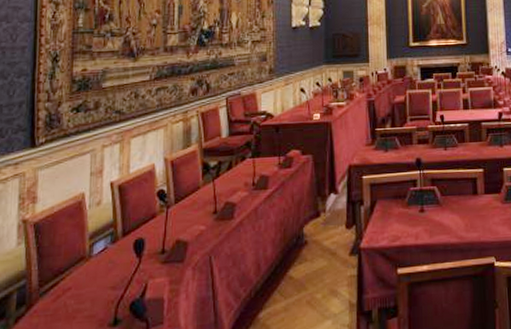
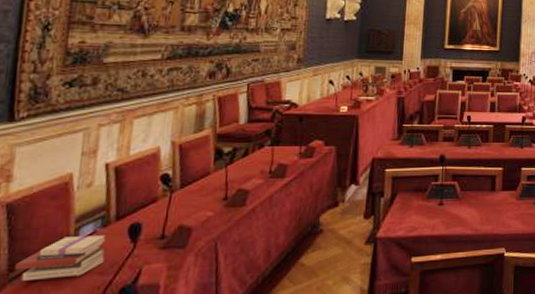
books: none [44,251,115,295] -> present [15,235,105,281]

